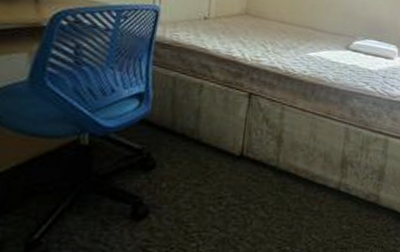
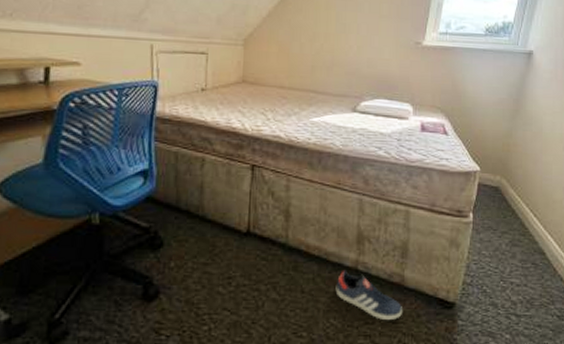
sneaker: none [319,190,376,234] -> present [335,269,402,320]

